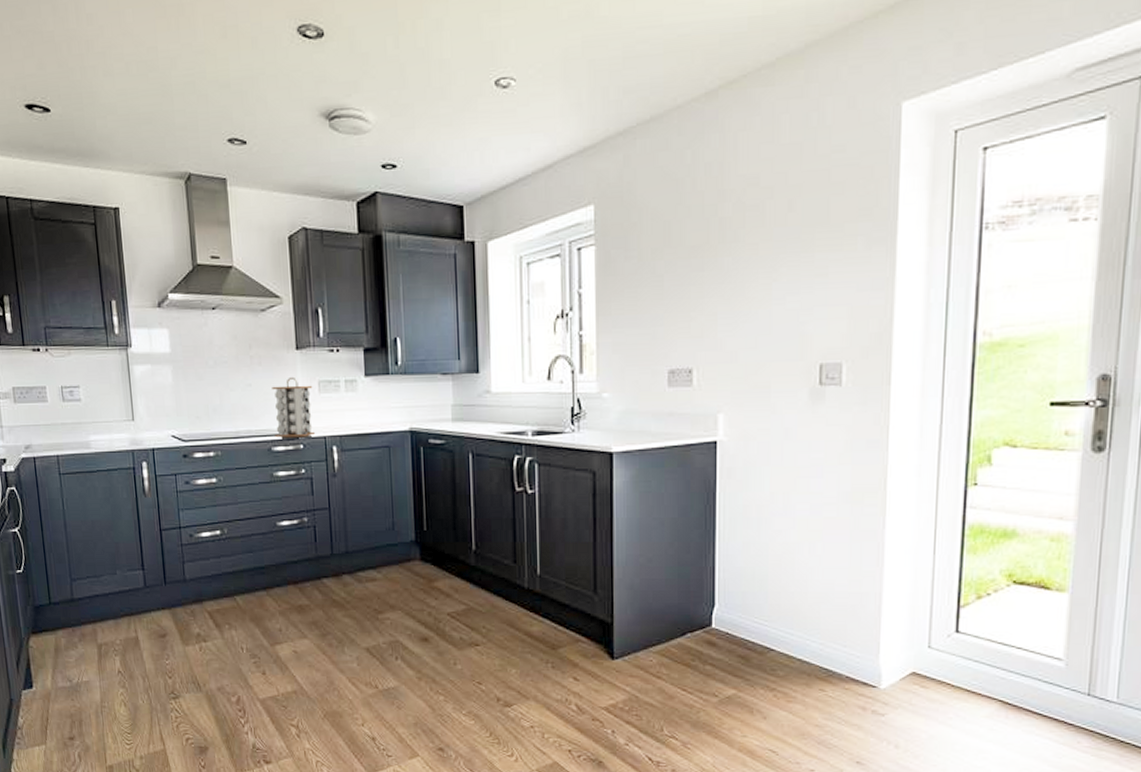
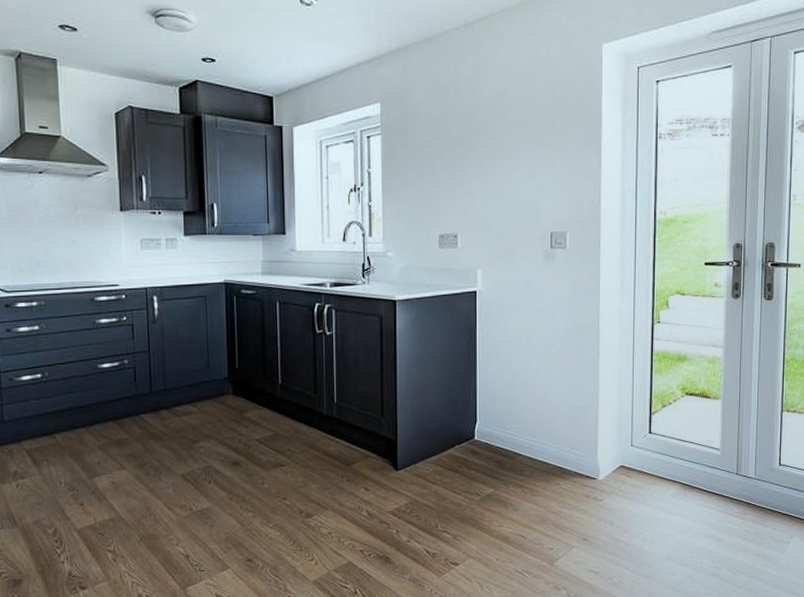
spice rack: present [272,376,316,439] -> none [96,235,137,290]

